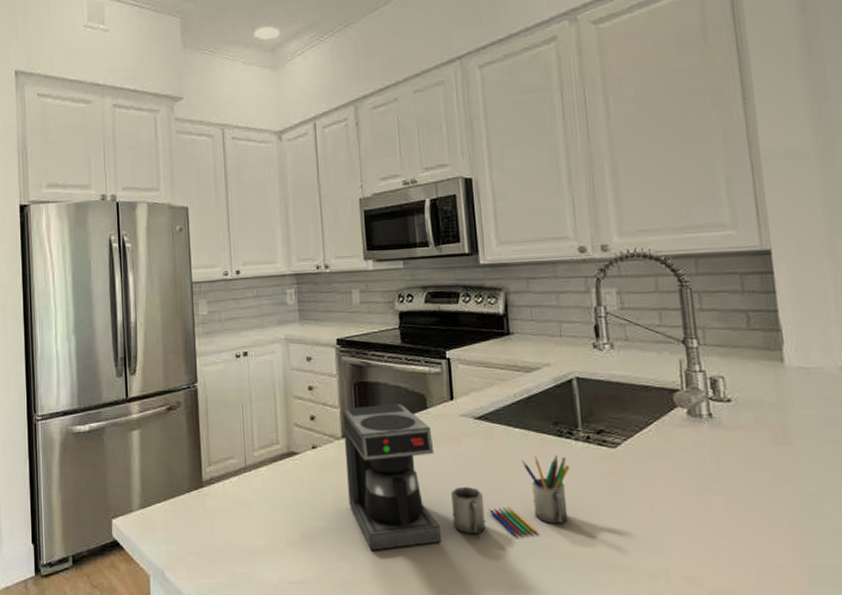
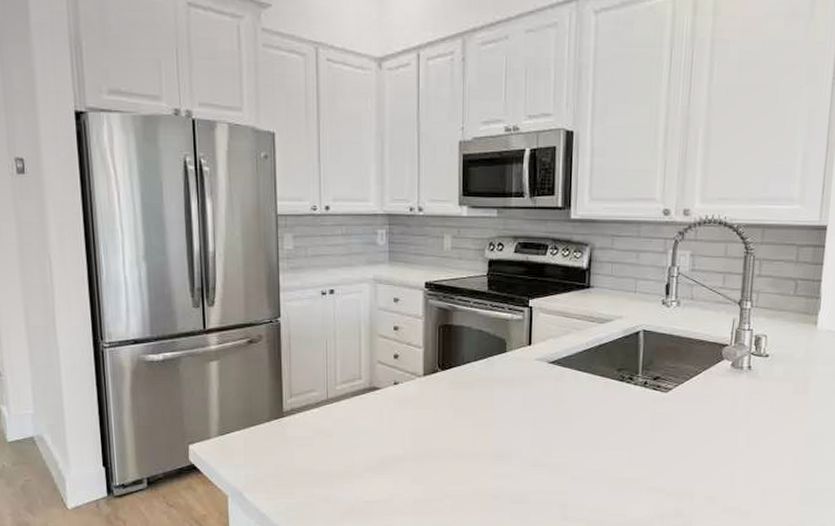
coffee maker: present [342,403,570,551] -> none [425,346,626,476]

